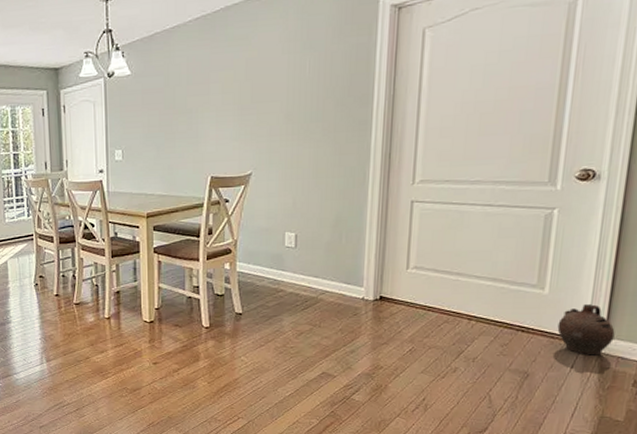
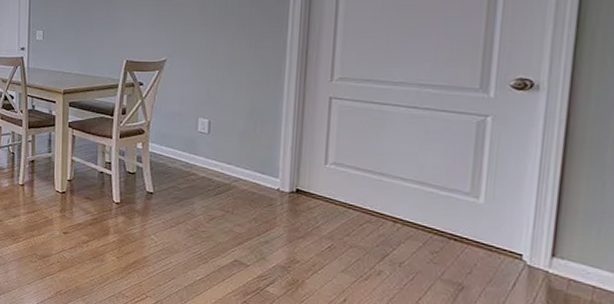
ceramic jug: present [557,304,615,355] -> none [495,218,564,275]

